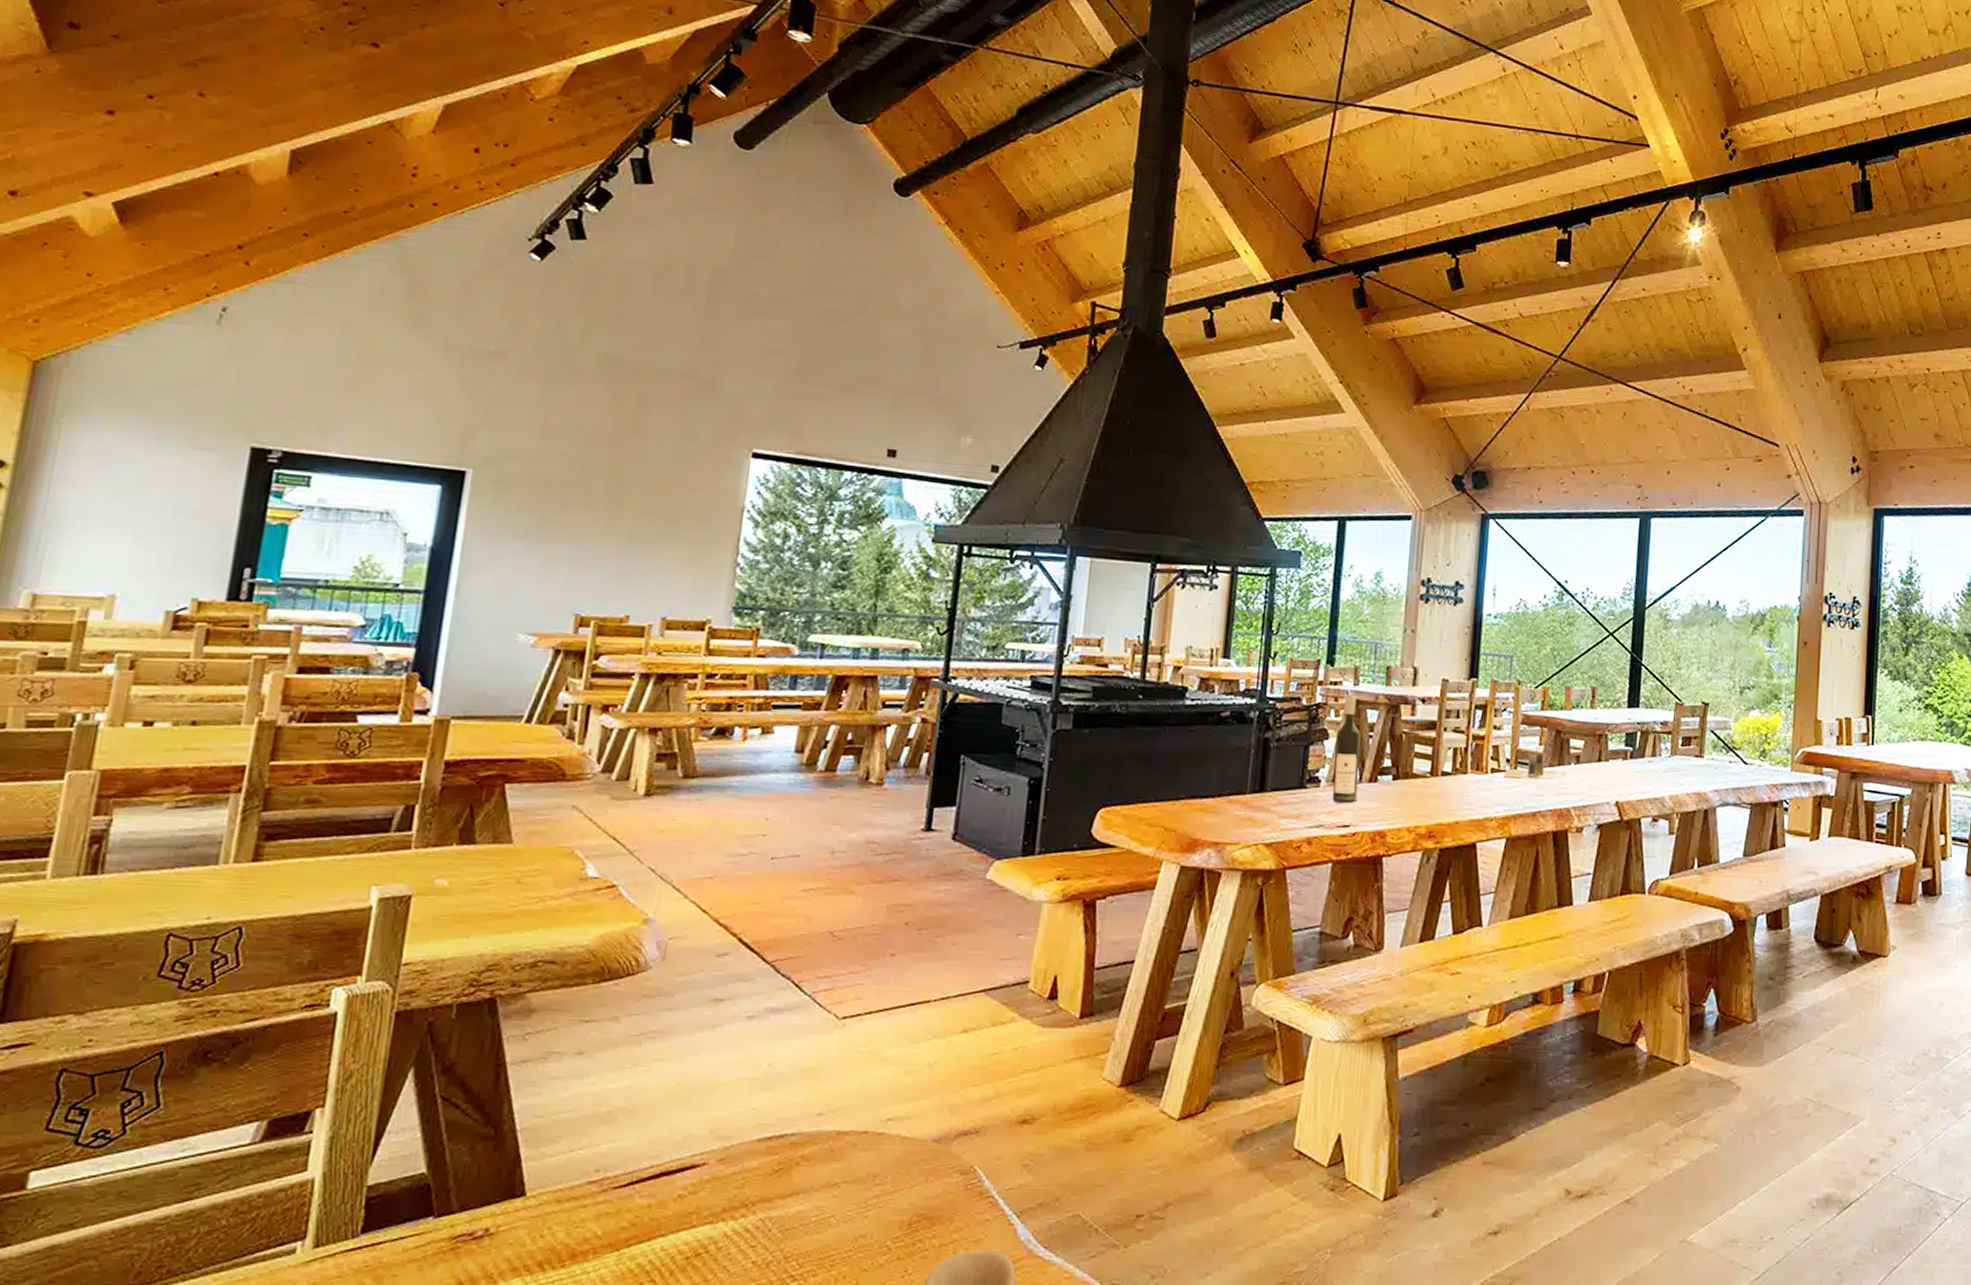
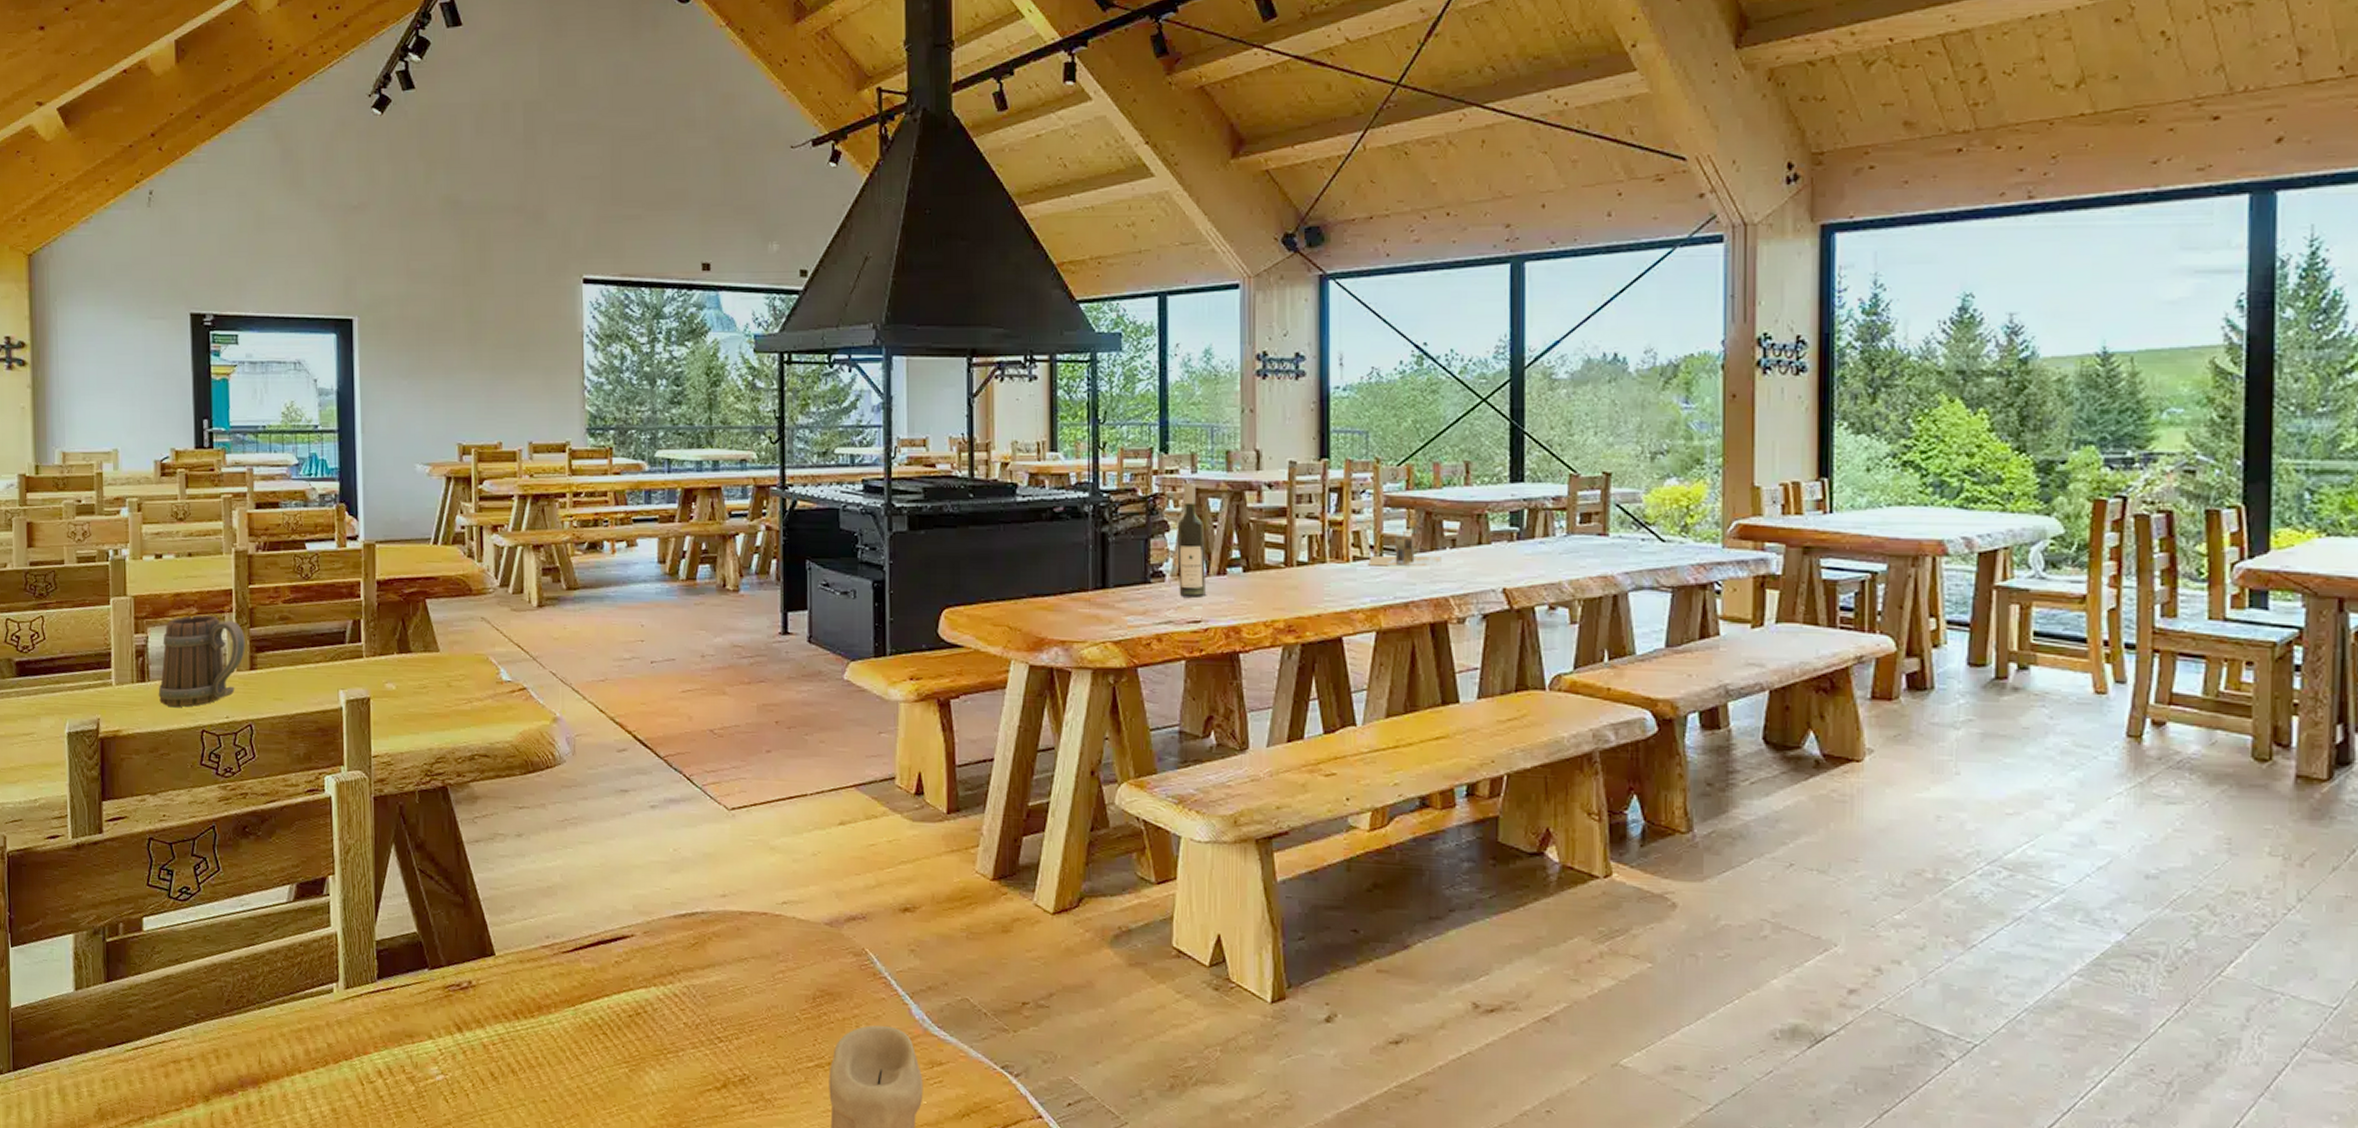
beer mug: none [112,794,253,906] -> present [158,614,246,707]

